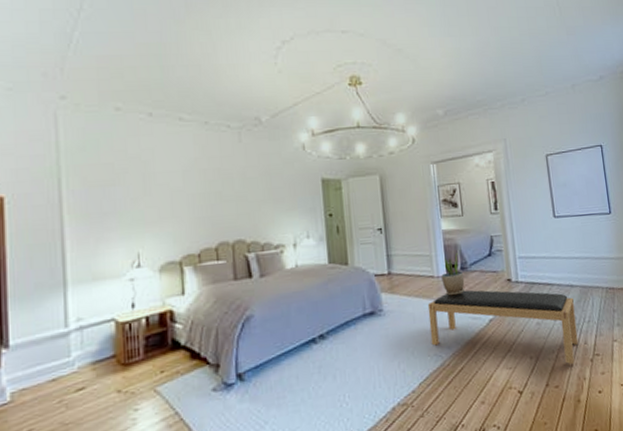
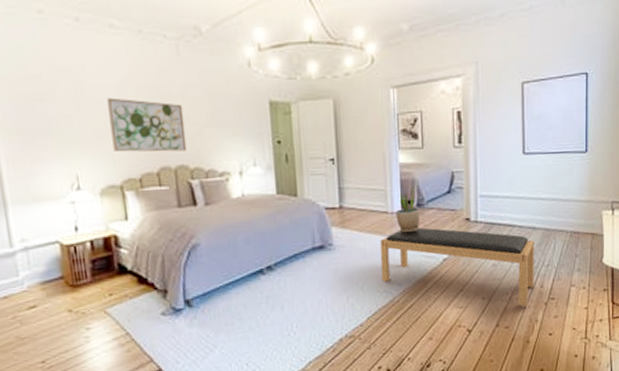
wall art: none [173,180,245,230] -> present [107,97,187,153]

